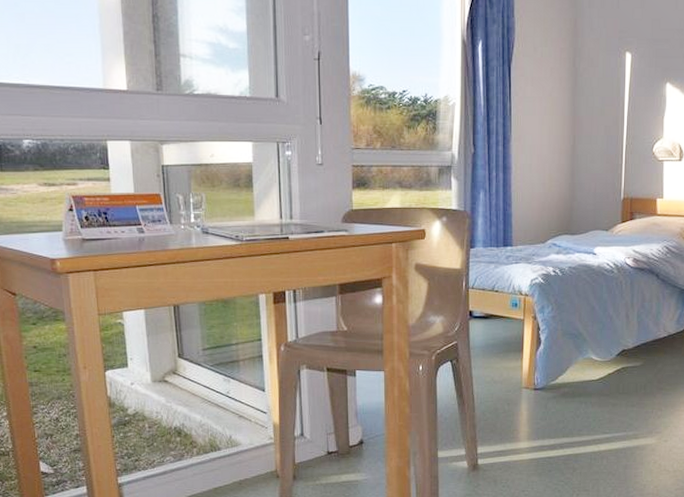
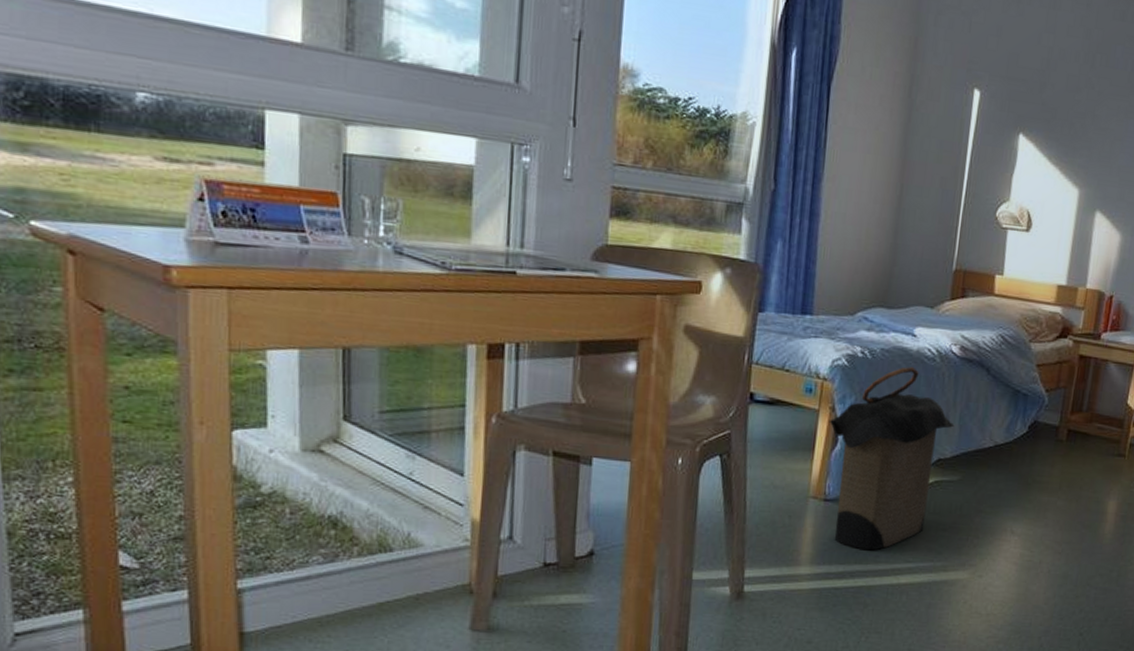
laundry hamper: none [532,279,634,426] -> present [829,367,955,551]

